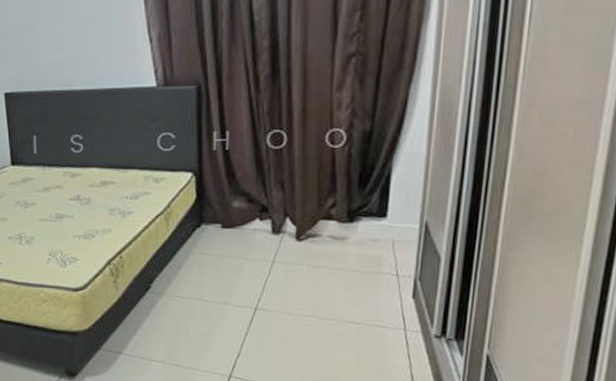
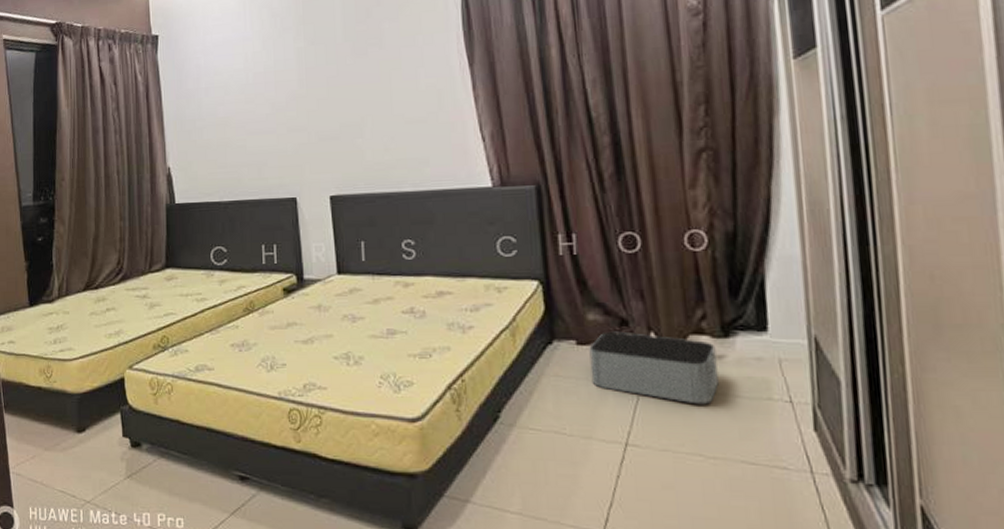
storage bin: none [232,217,341,277] -> present [589,331,719,405]

